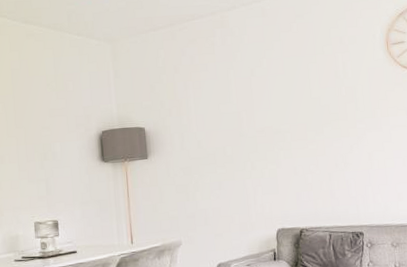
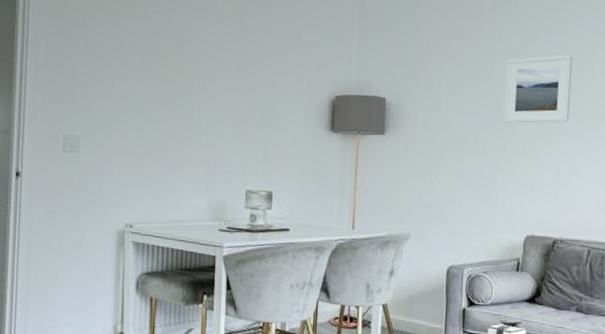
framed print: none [240,74,298,137] -> present [503,54,573,123]

